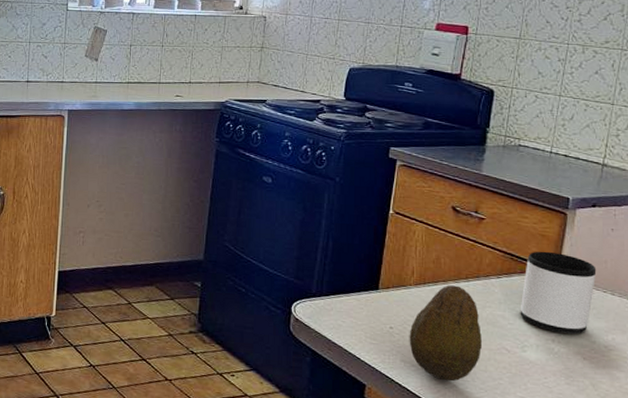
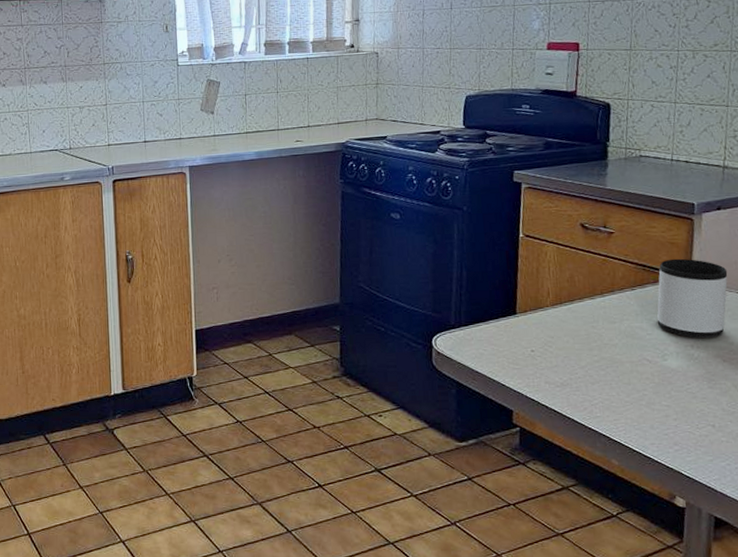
fruit: present [409,285,482,382] -> none [550,302,623,398]

